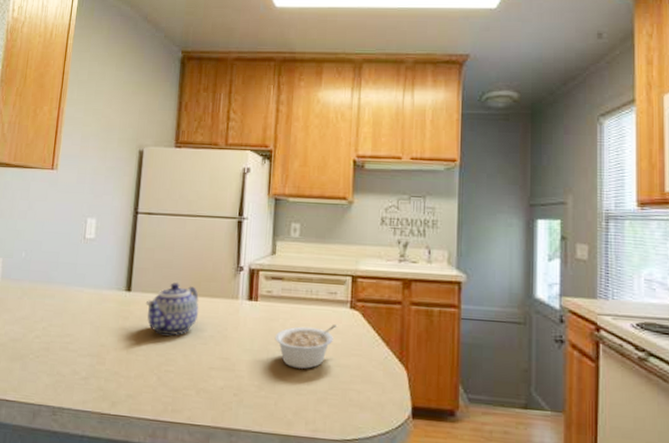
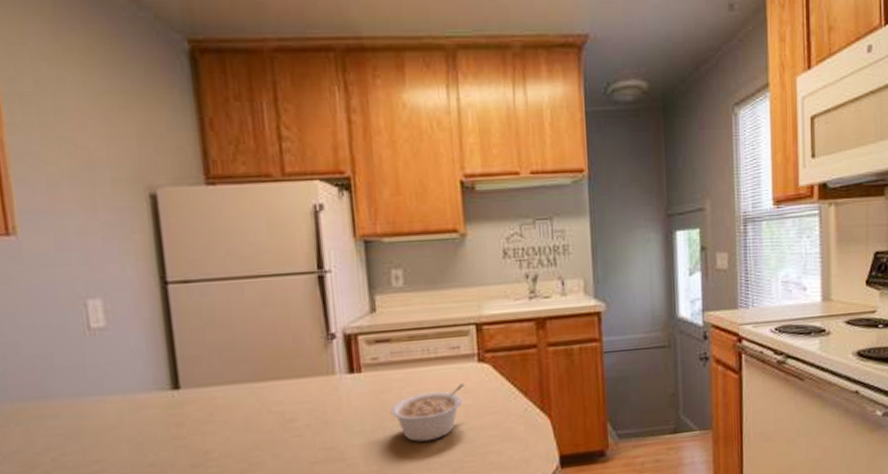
teapot: present [145,282,199,336] -> none [205,367,285,436]

